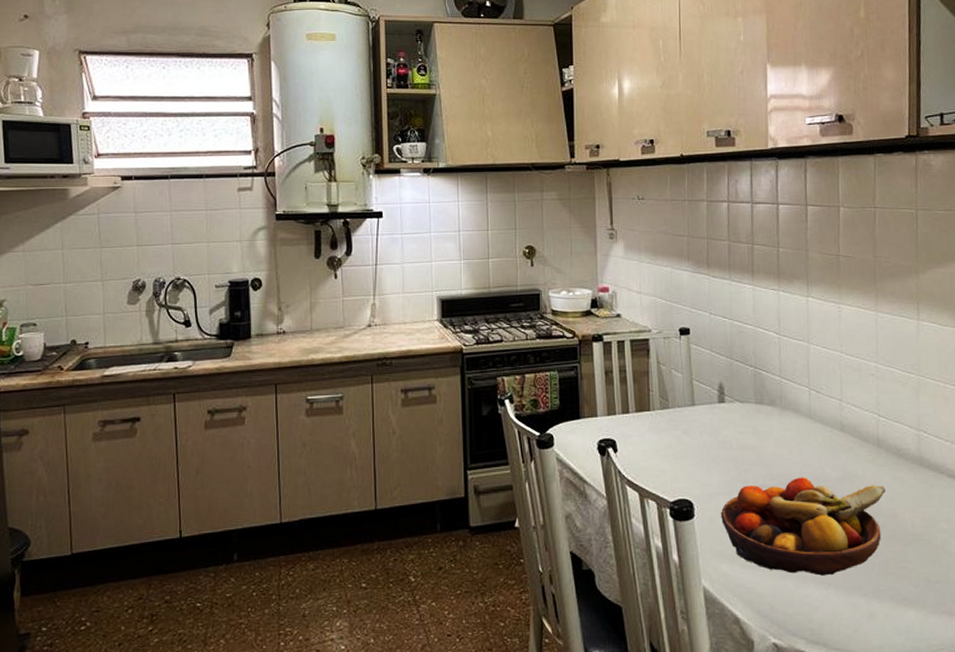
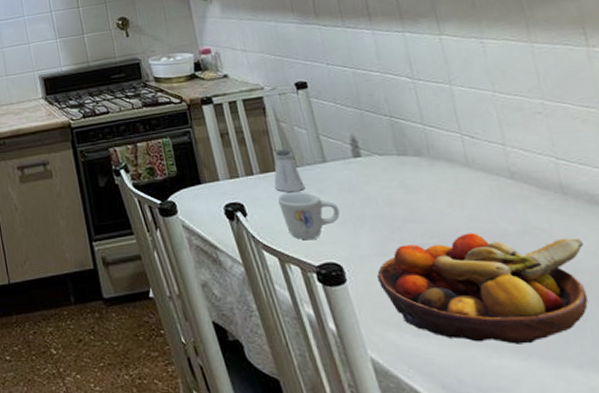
saltshaker: none [646,391,673,432] -> present [273,149,305,193]
mug: none [646,431,699,478] -> present [277,191,340,240]

